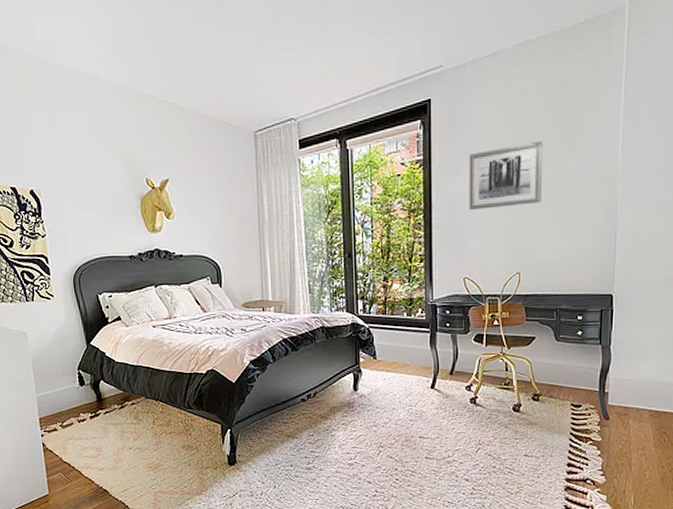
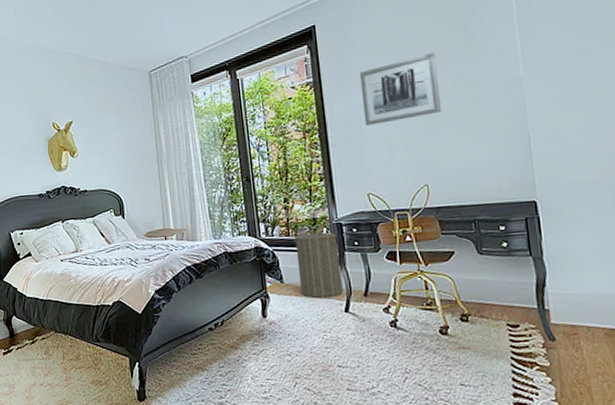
laundry hamper: none [389,306,432,375] -> present [293,226,343,299]

